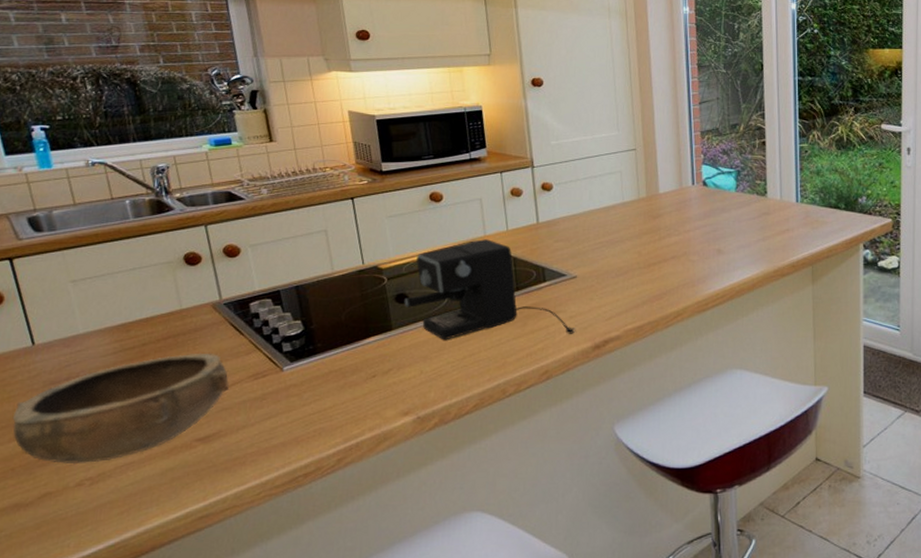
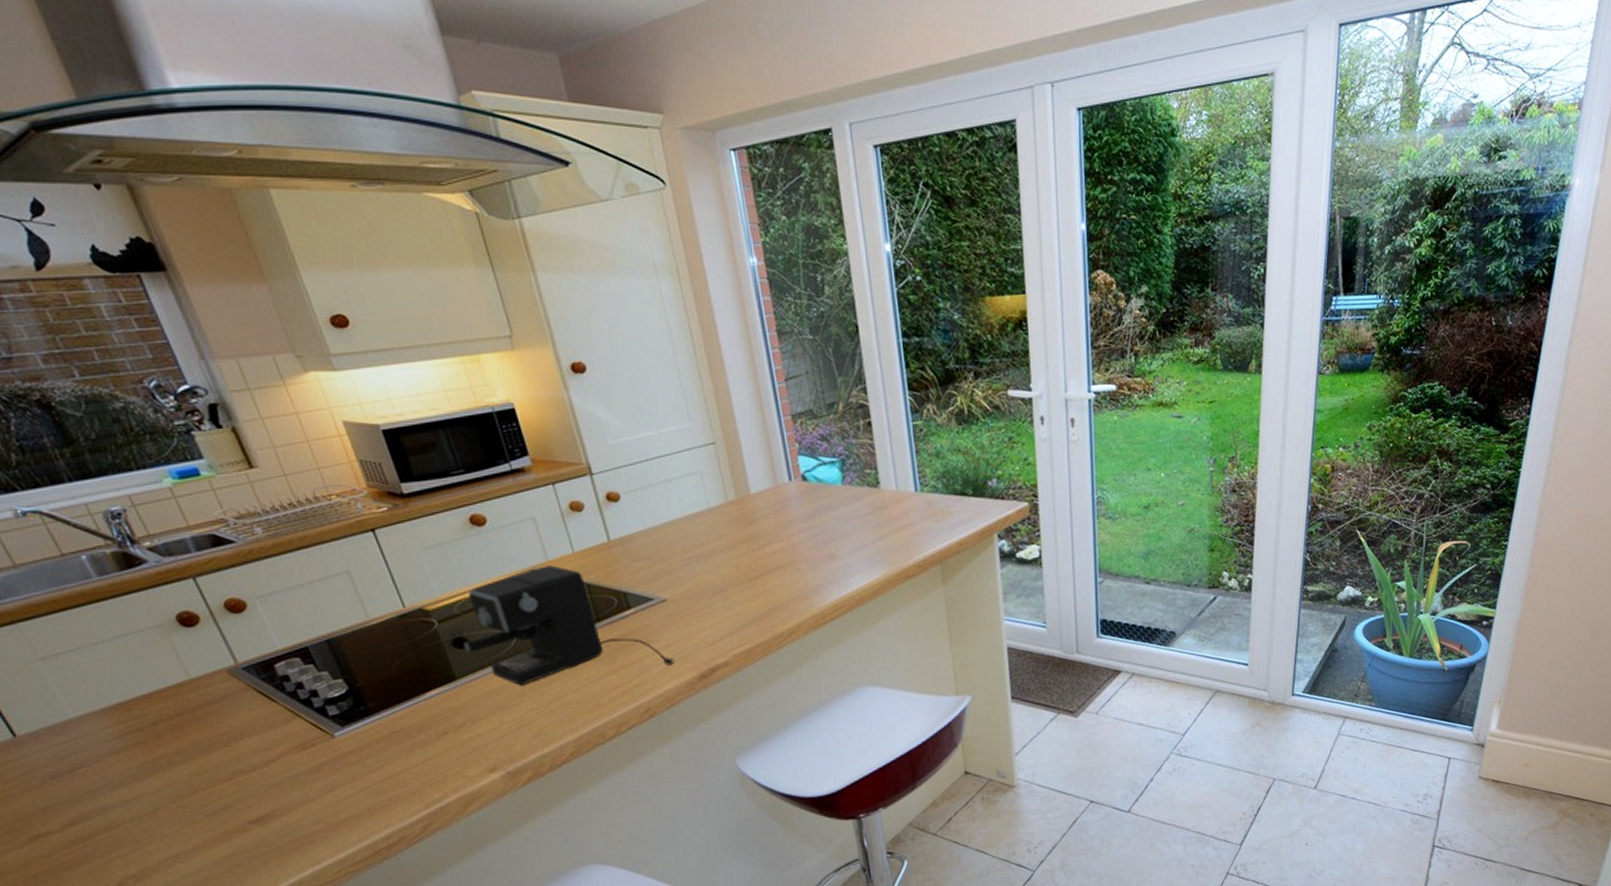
bowl: present [12,352,229,465] -> none [15,726,273,865]

